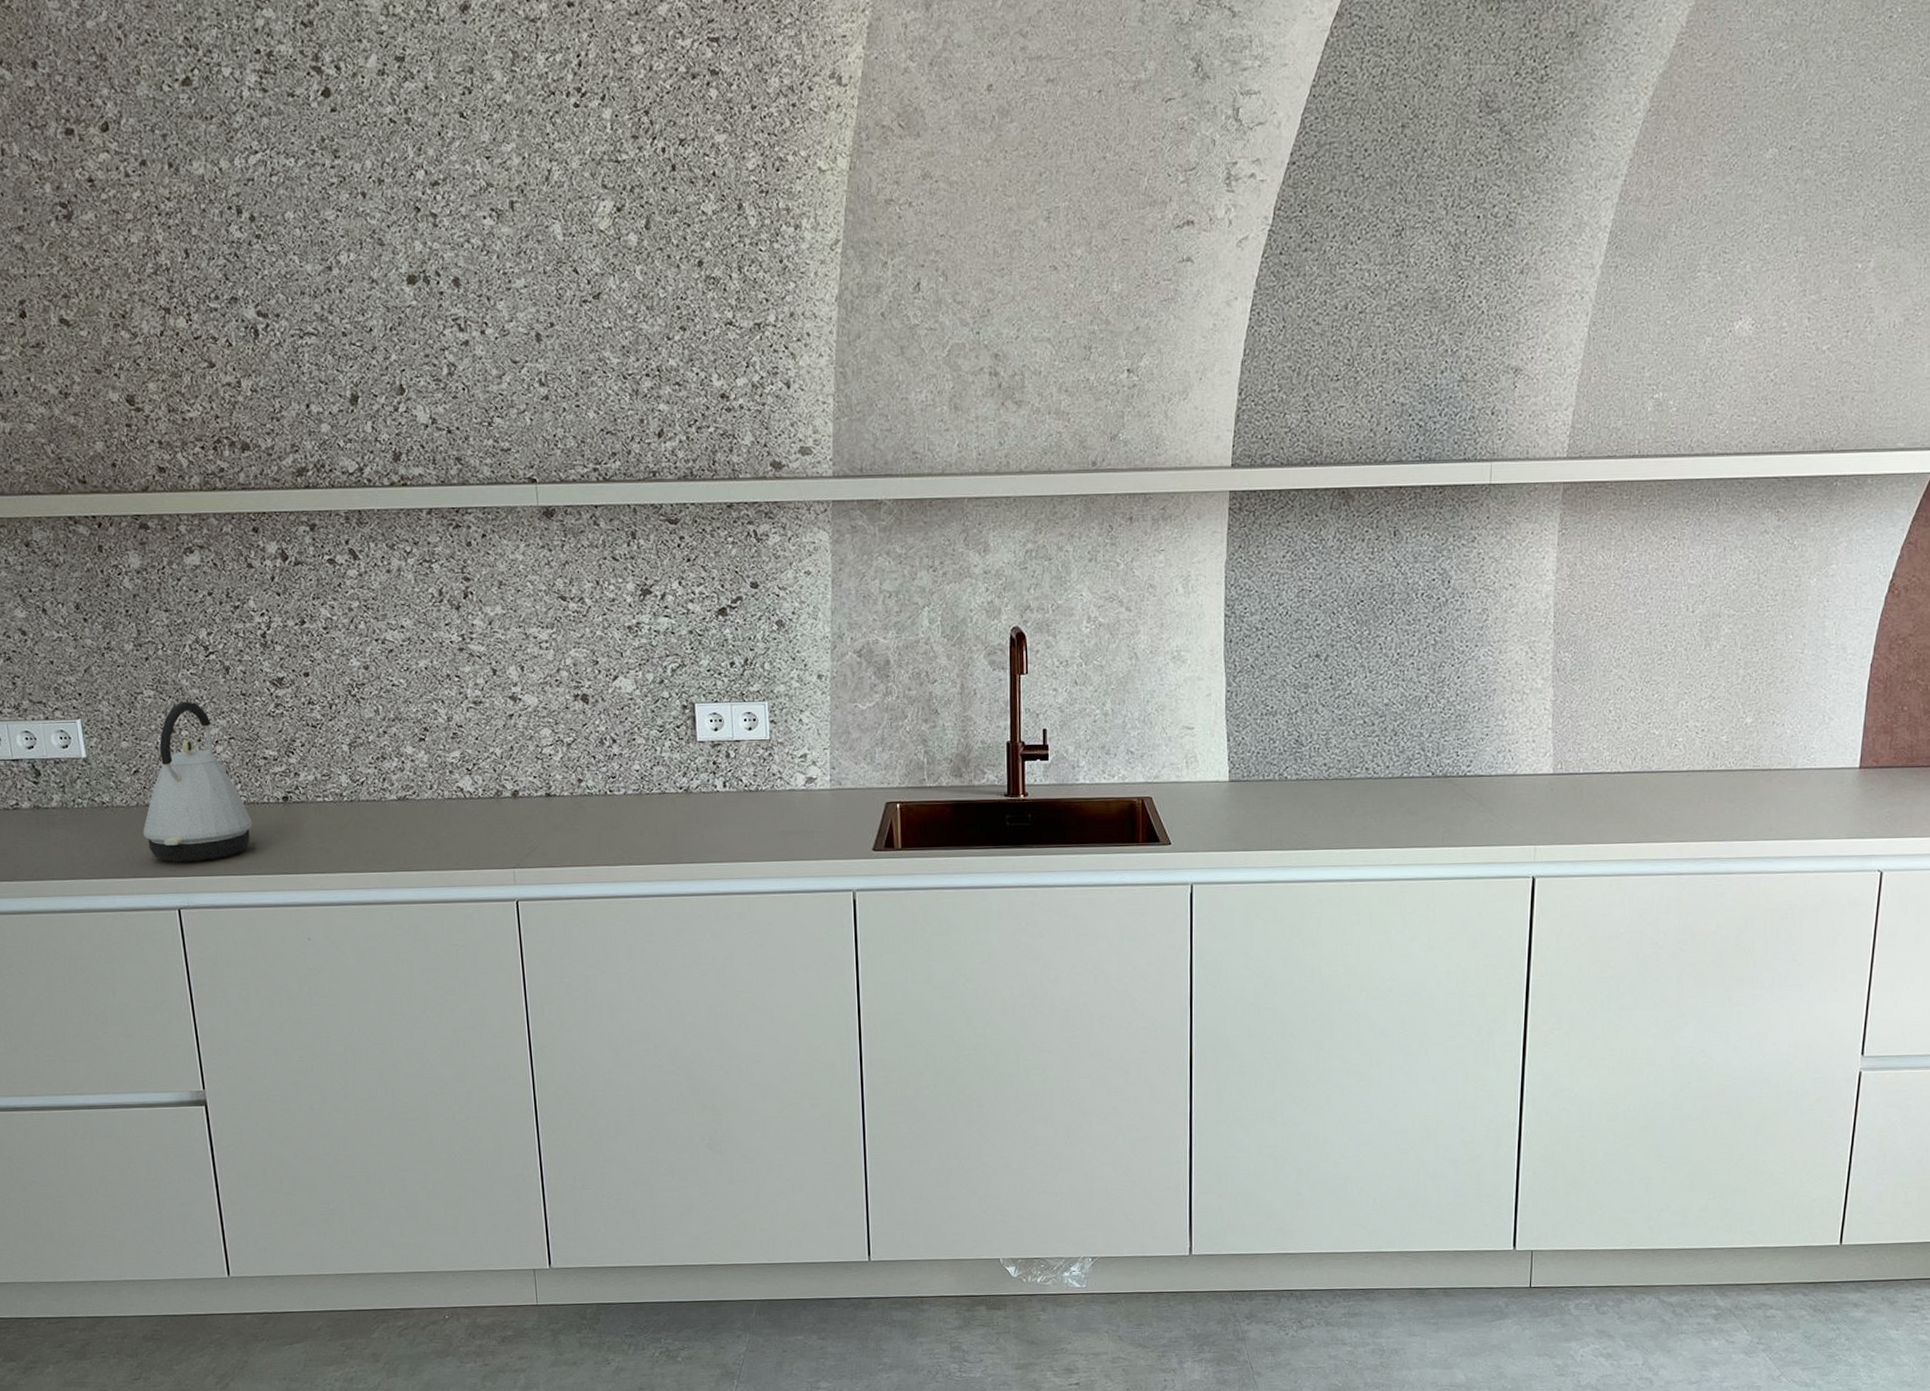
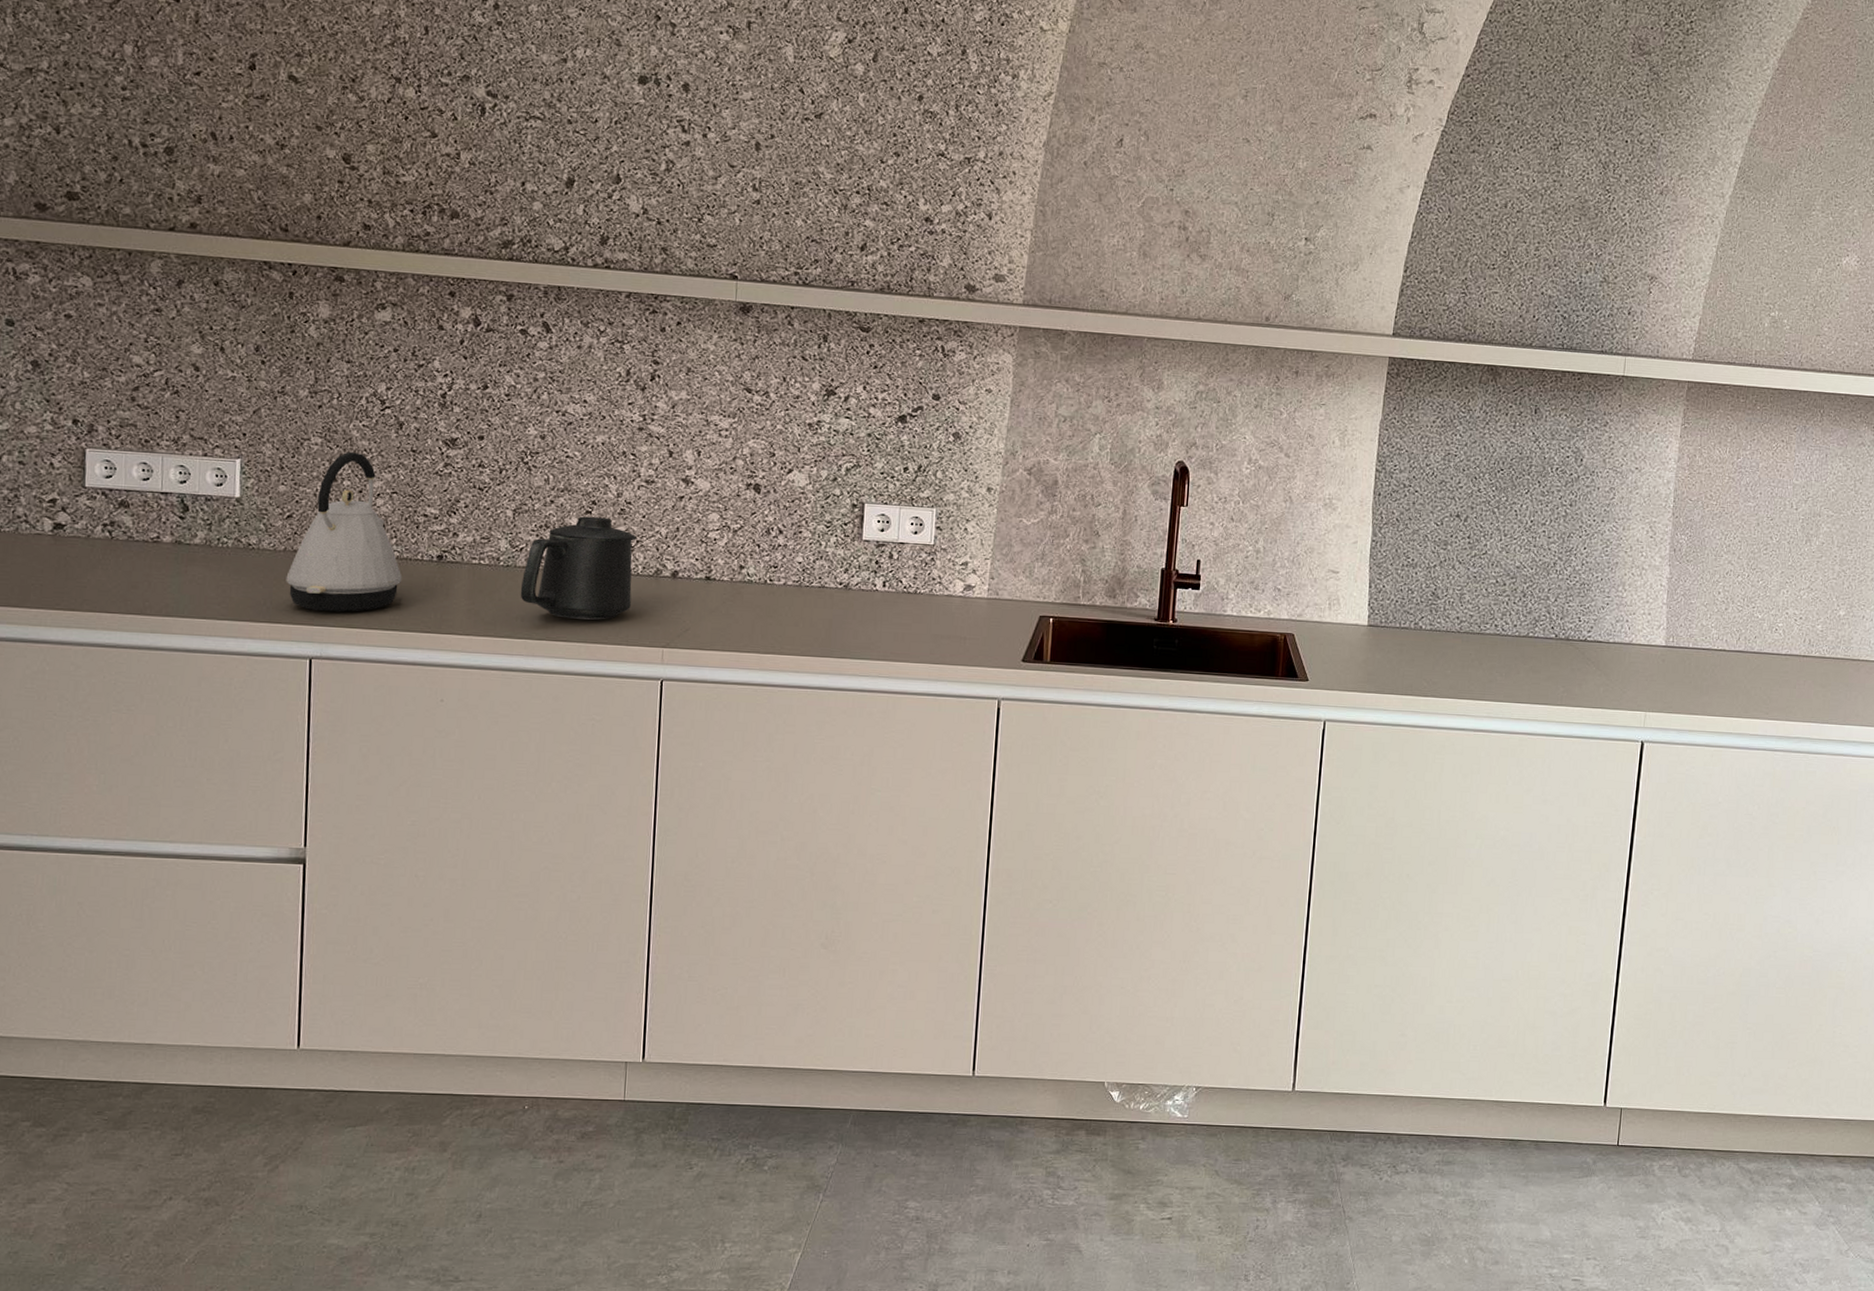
mug: none [367,743,477,848] -> present [520,516,636,620]

